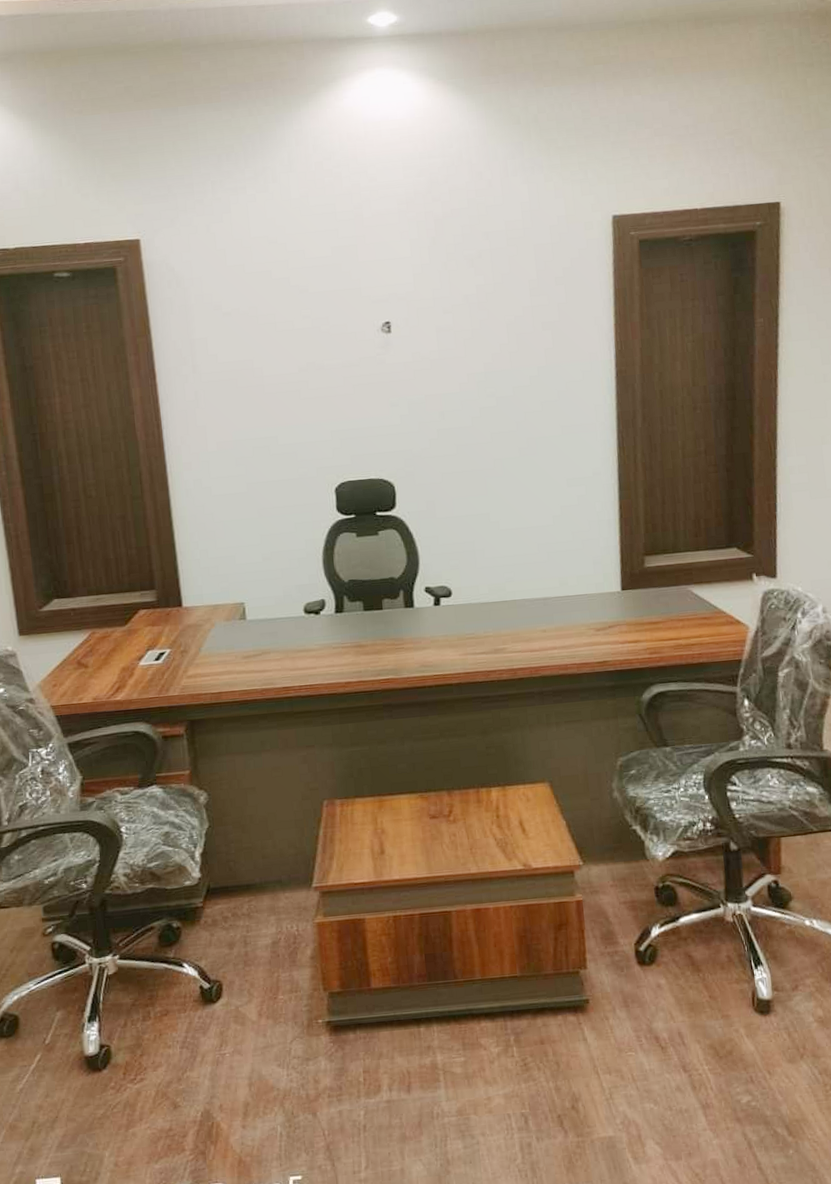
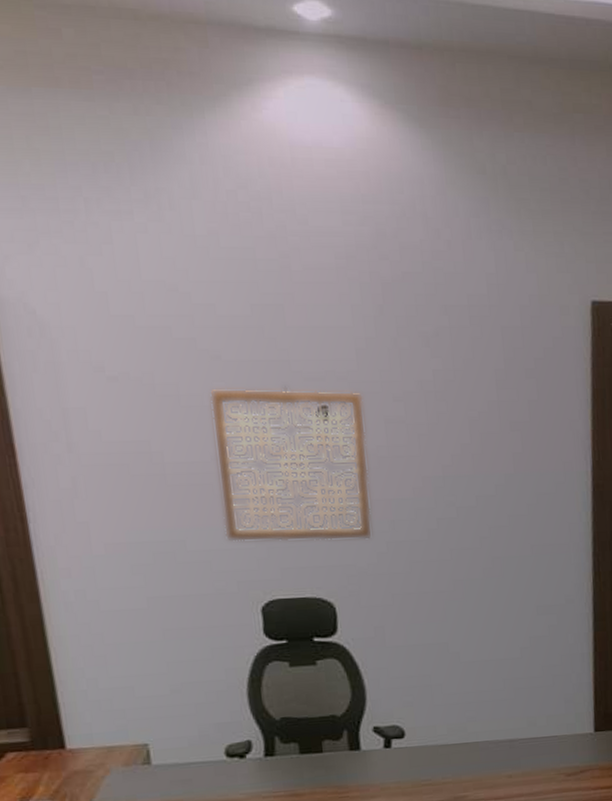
wall art: none [298,308,426,436] -> present [209,386,373,543]

